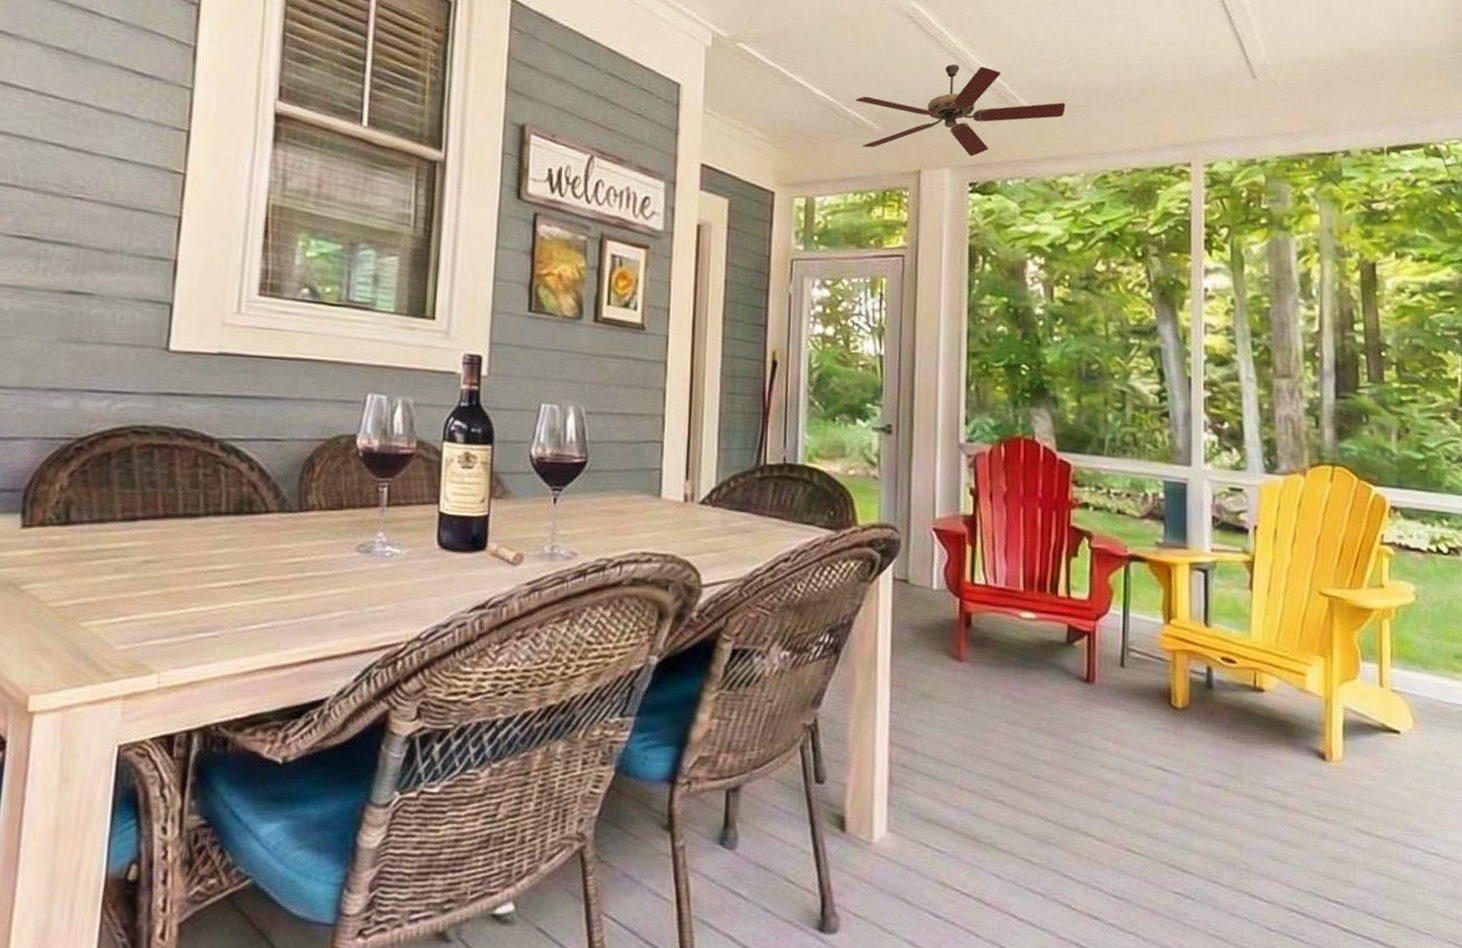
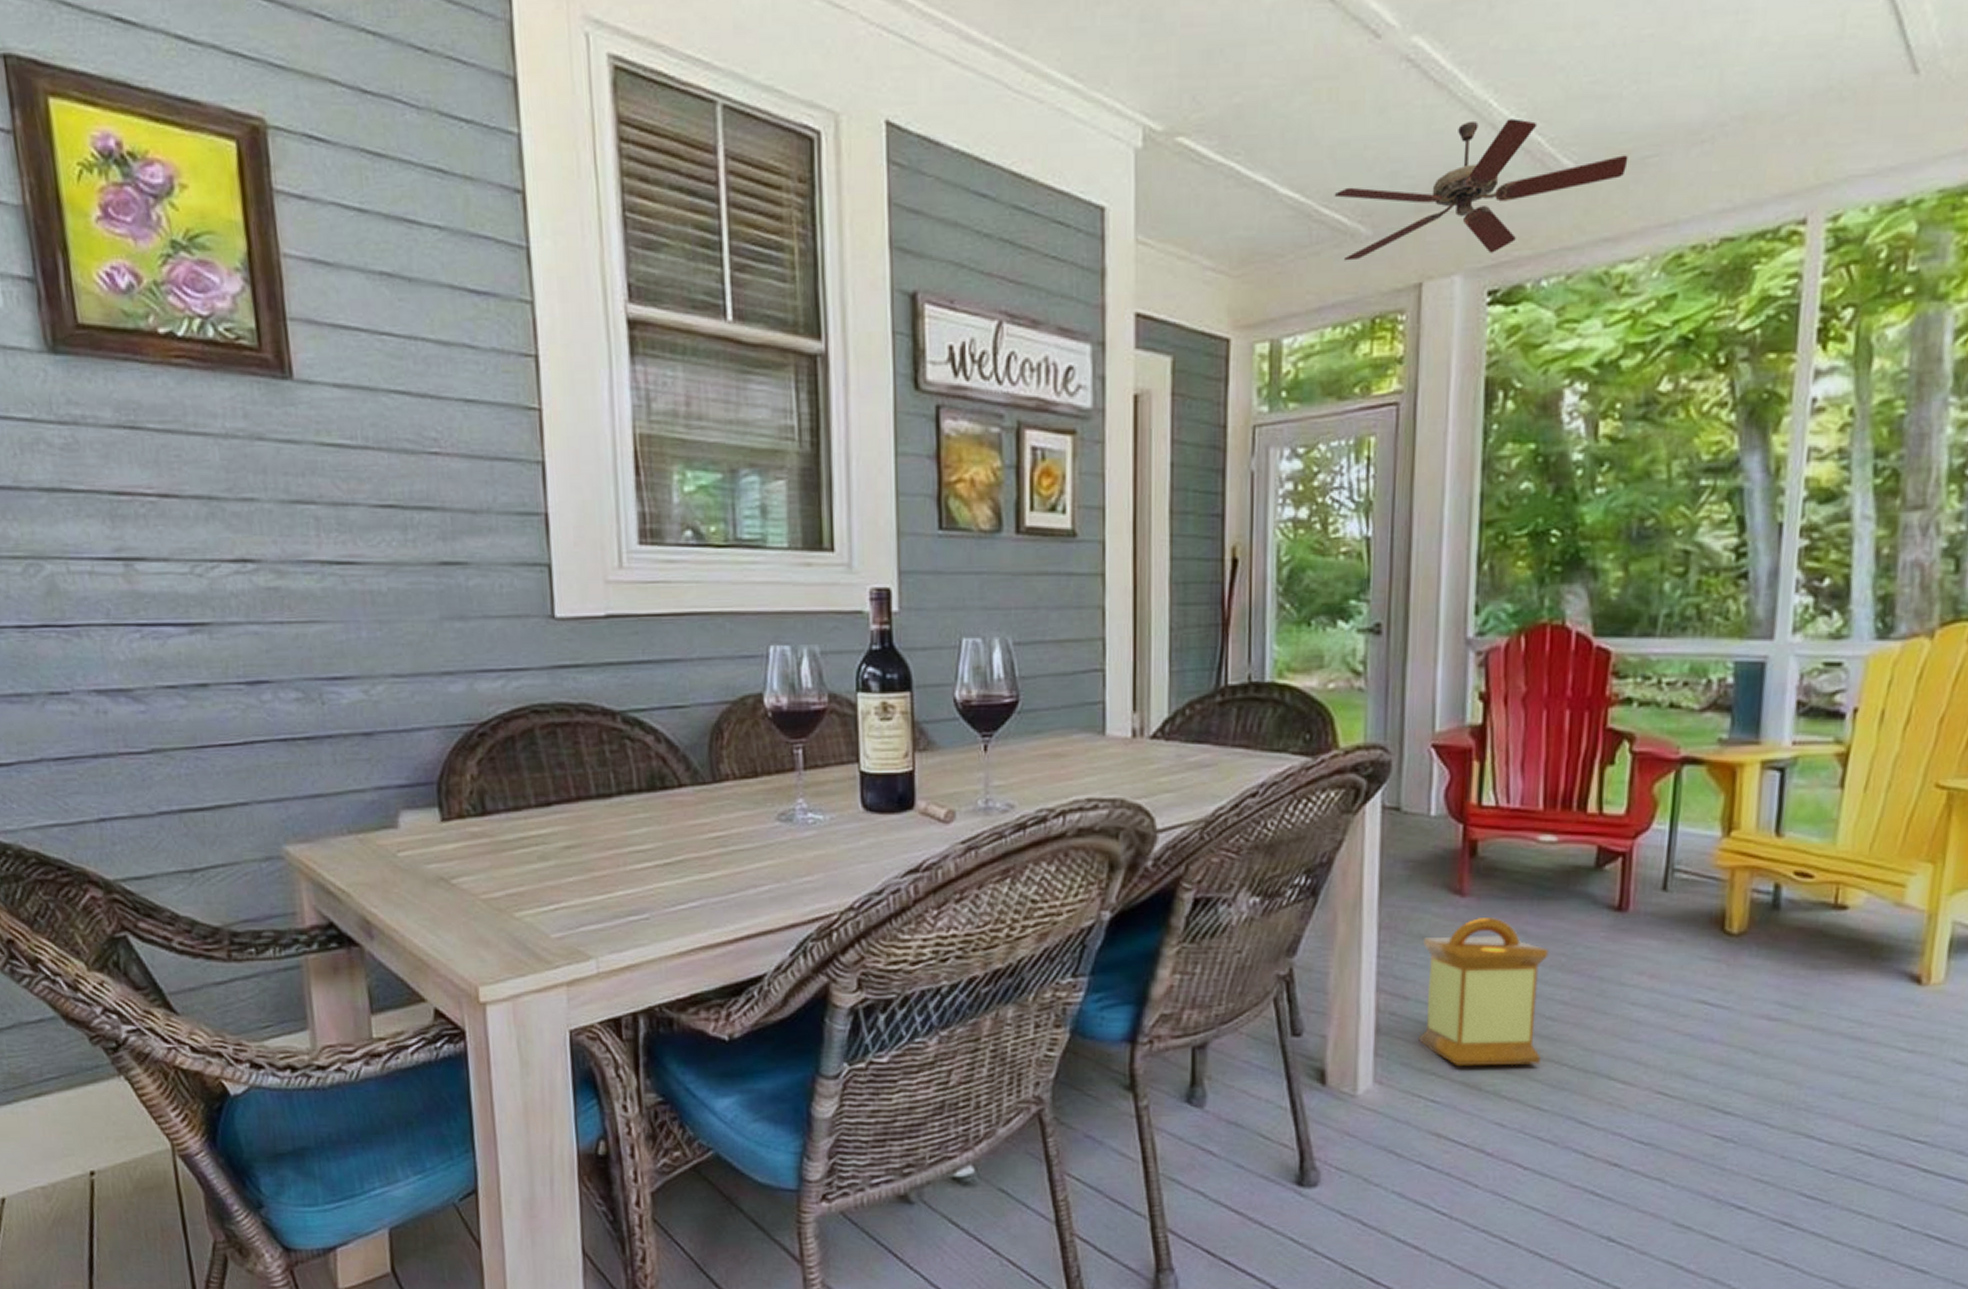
lantern: none [926,682,1032,820] -> present [1419,918,1549,1067]

